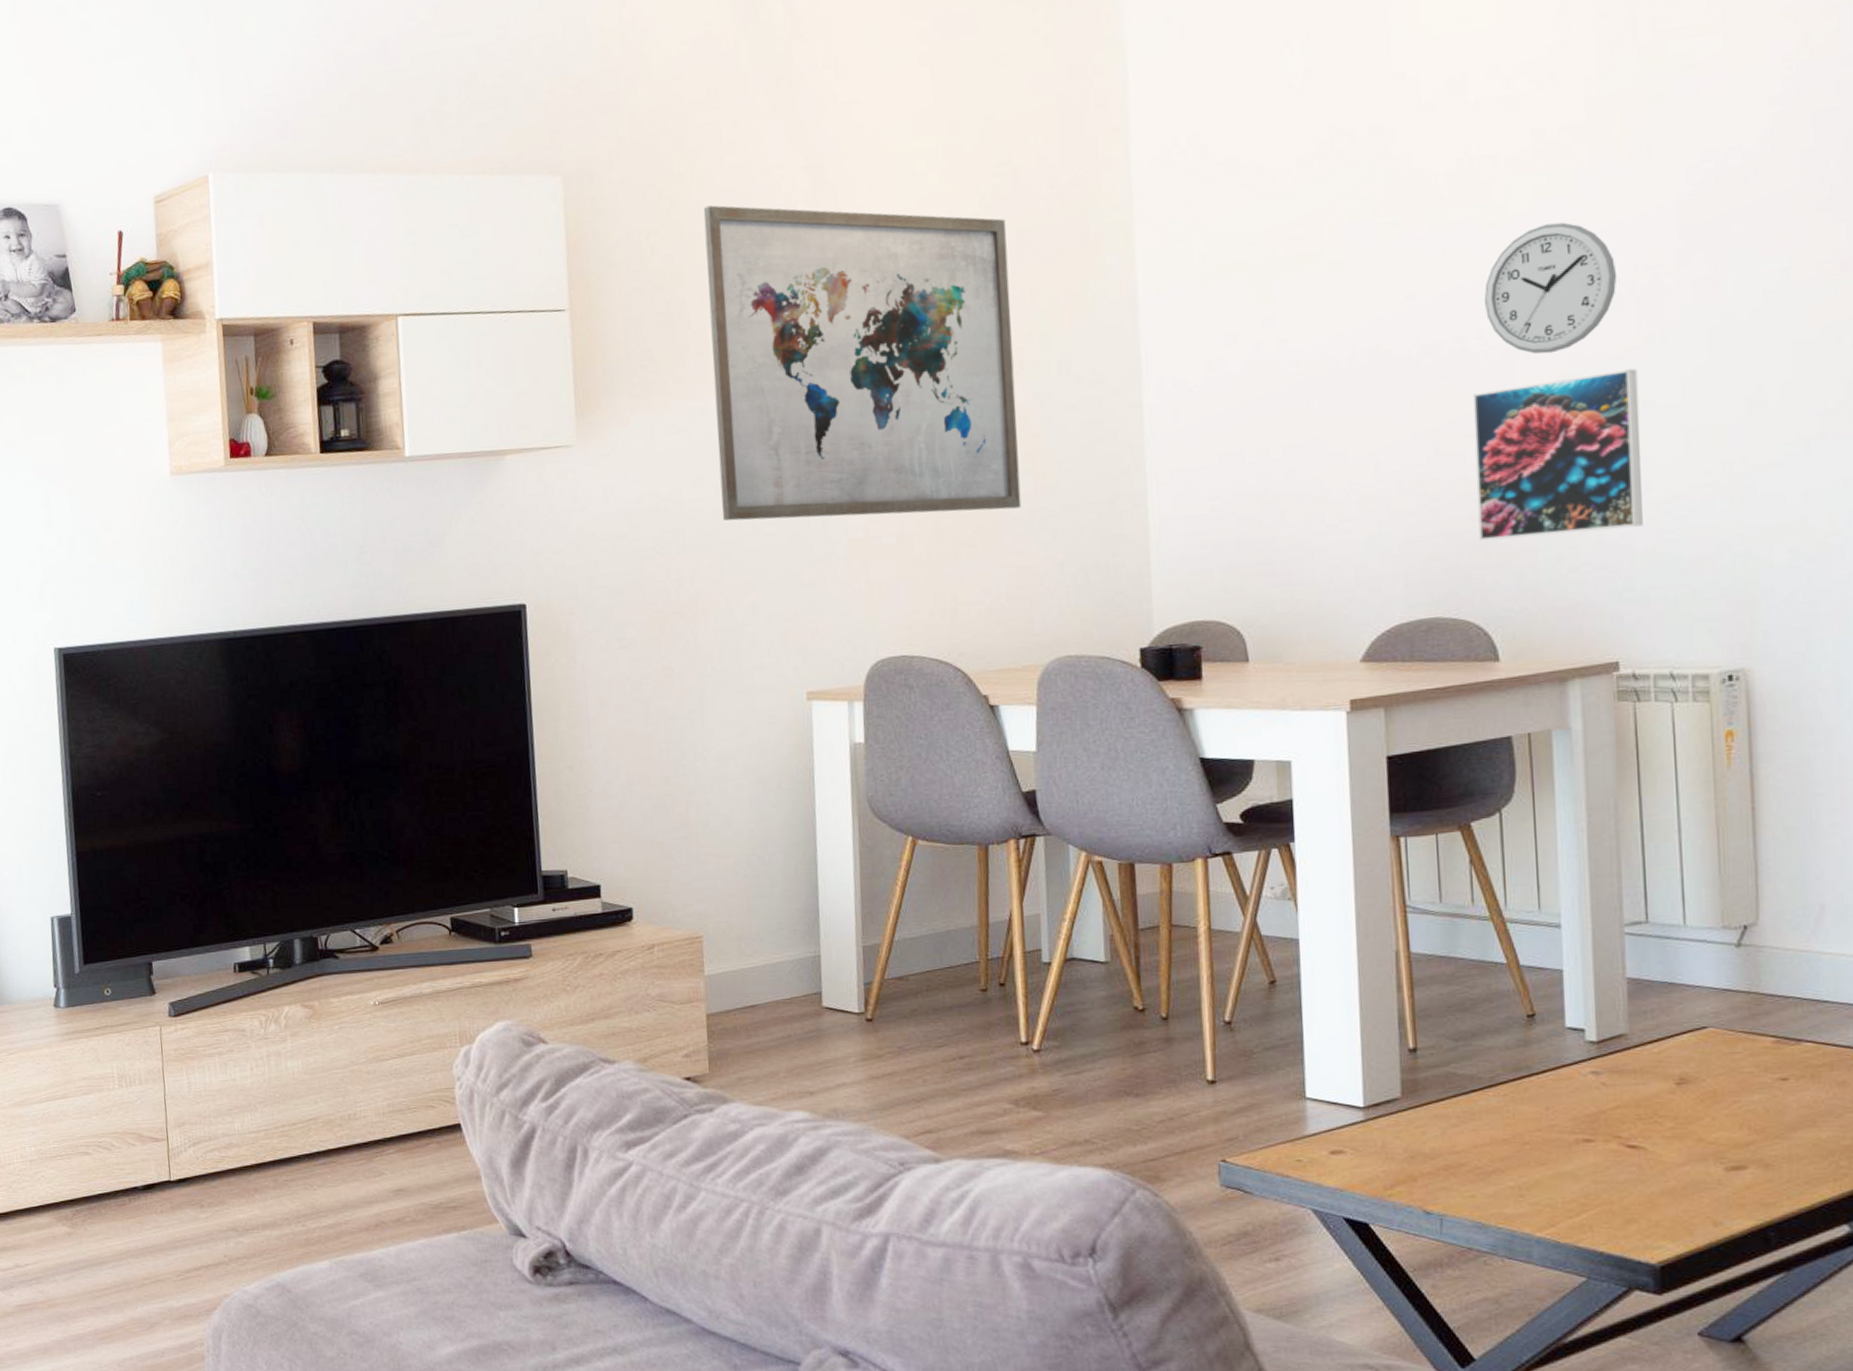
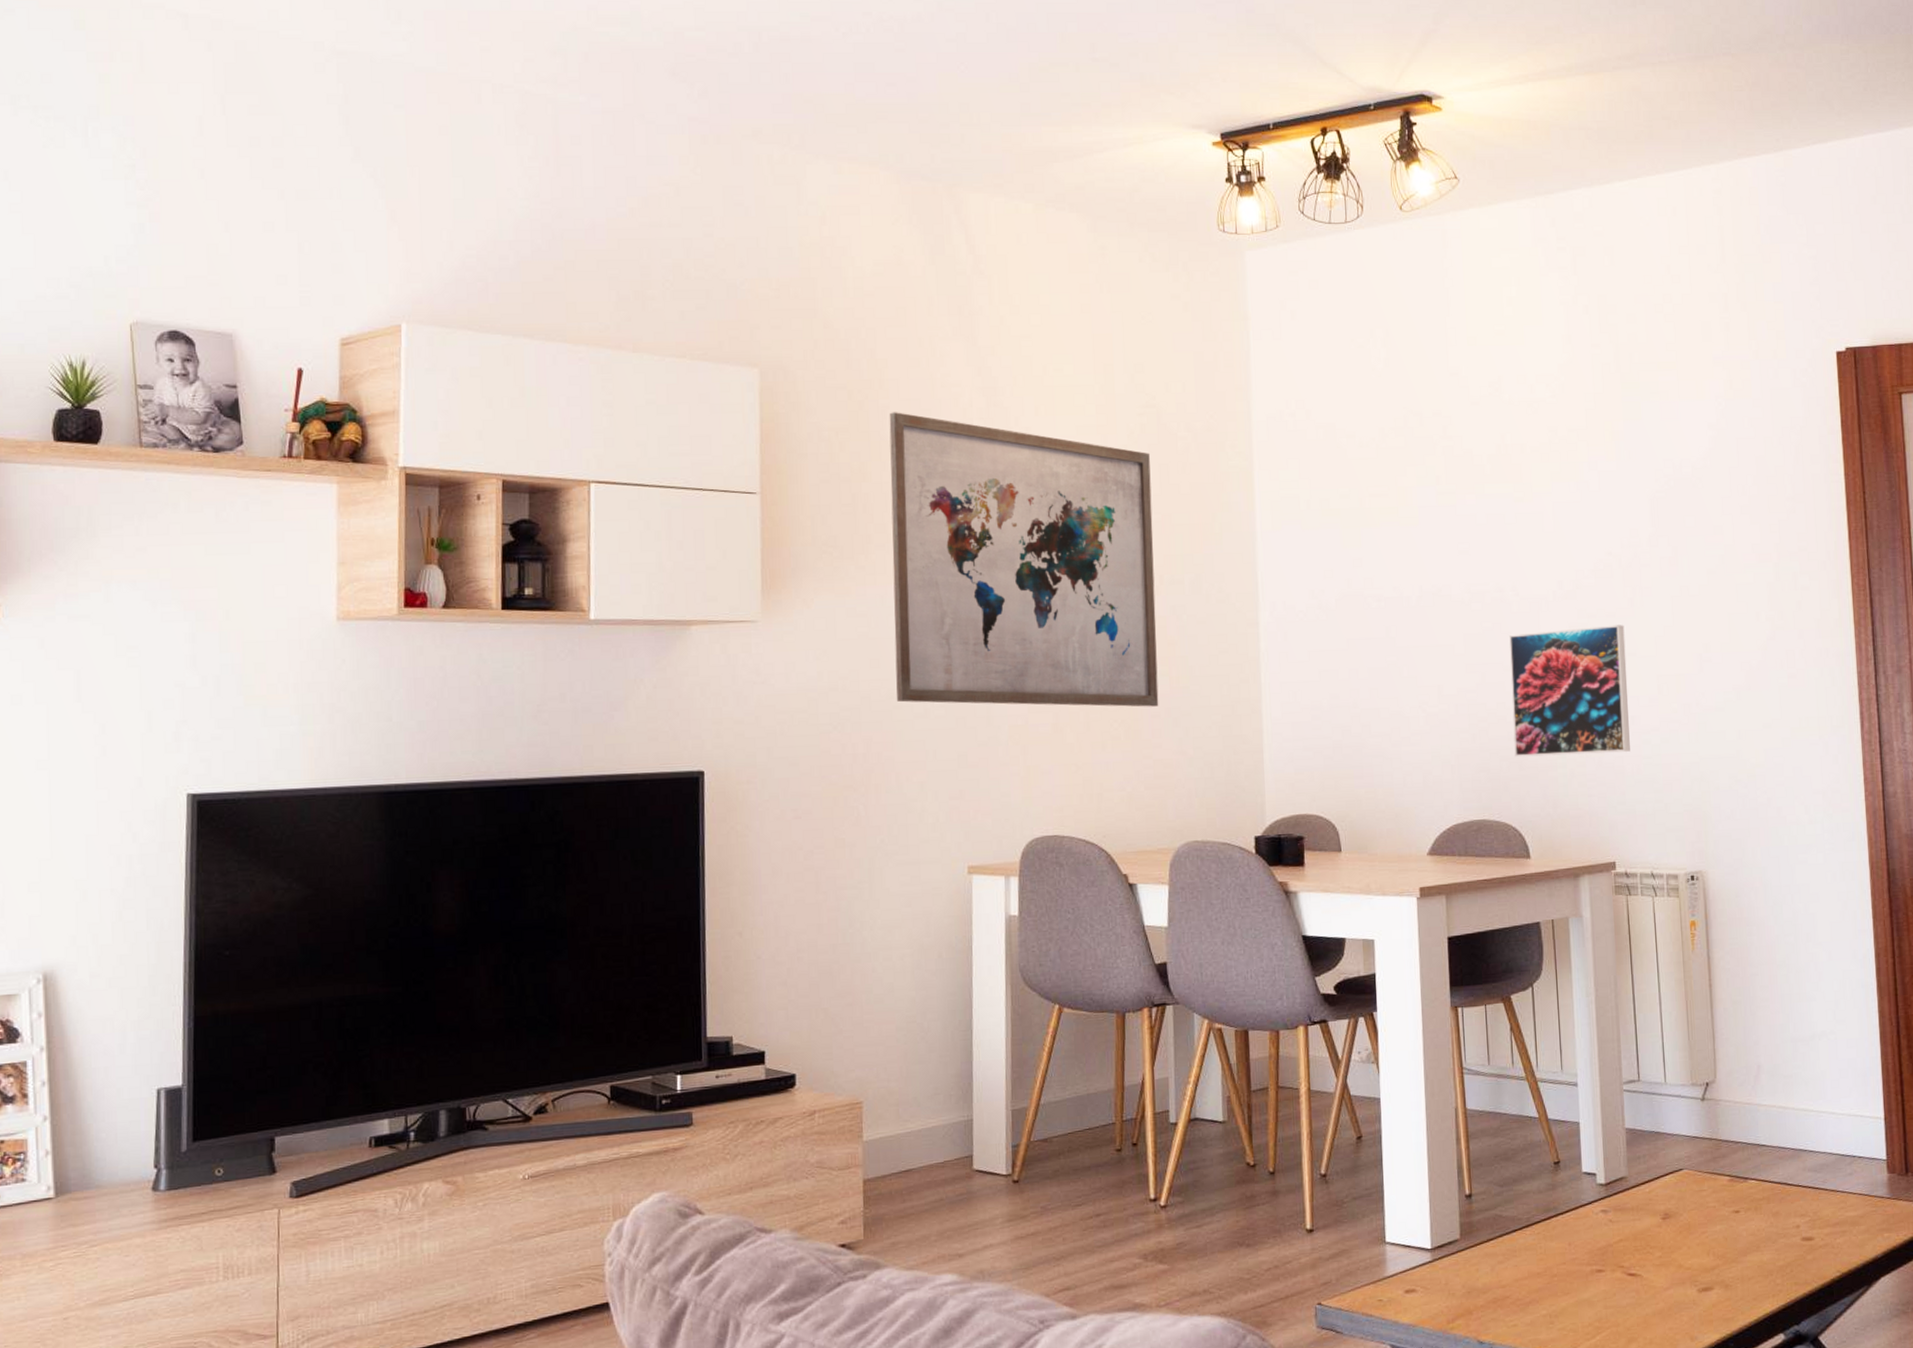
wall clock: present [1483,222,1618,354] -> none [1516,503,1609,607]

